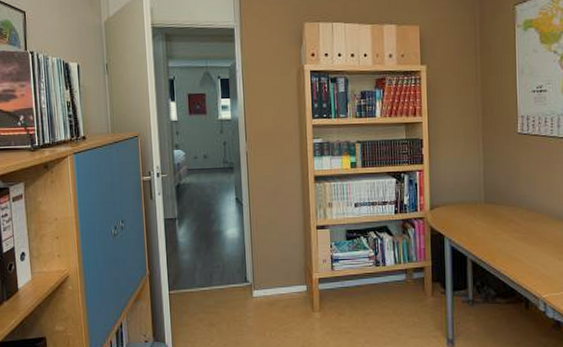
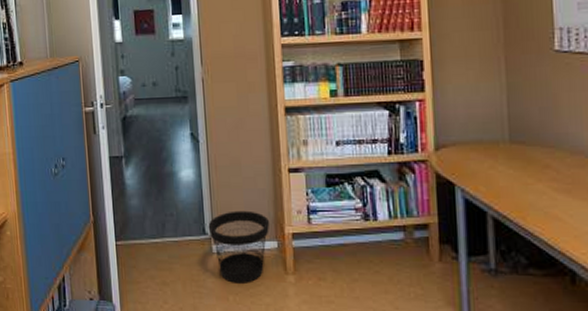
wastebasket: none [249,261,301,321] -> present [208,210,270,283]

